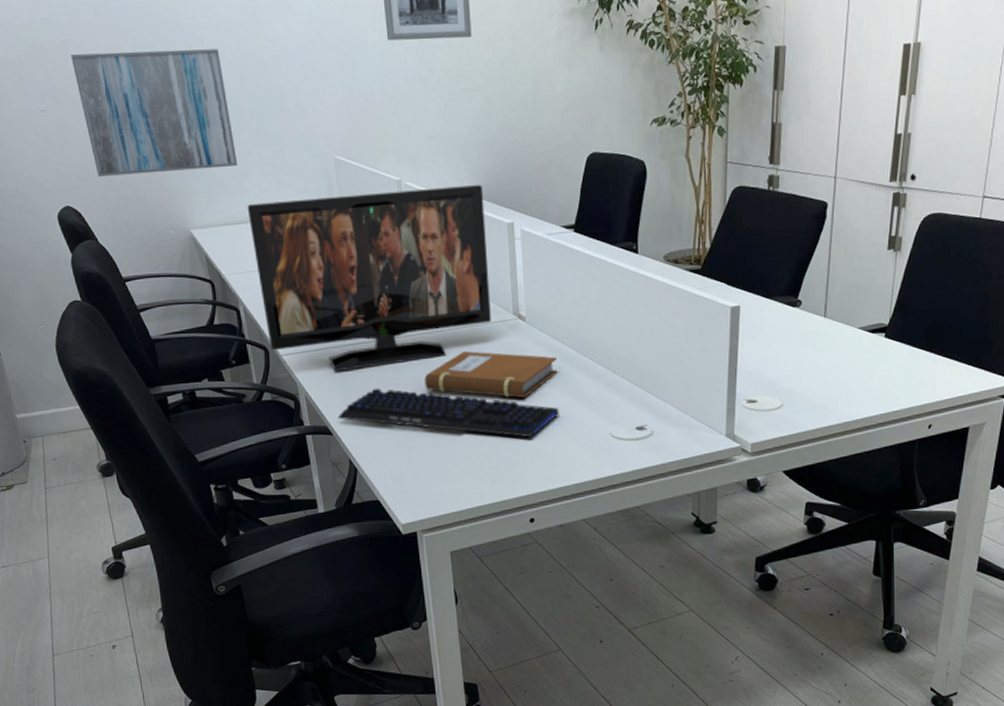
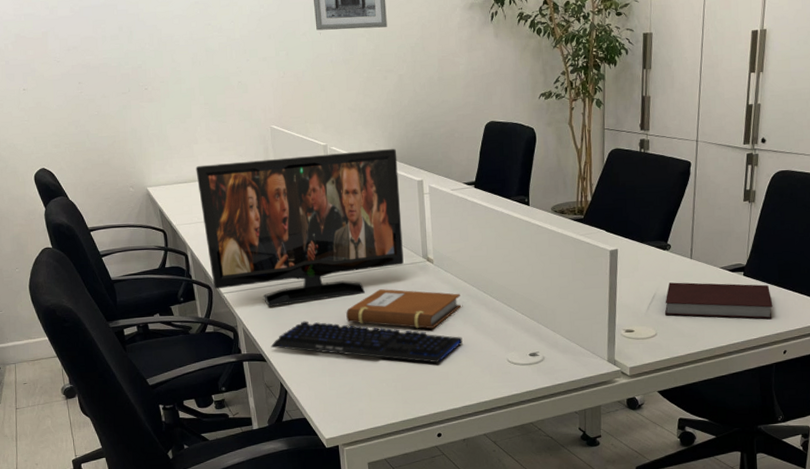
wall art: present [71,49,238,178] -> none [50,38,188,144]
notebook: none [792,344,918,388] -> present [664,282,773,319]

